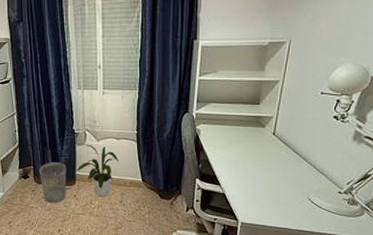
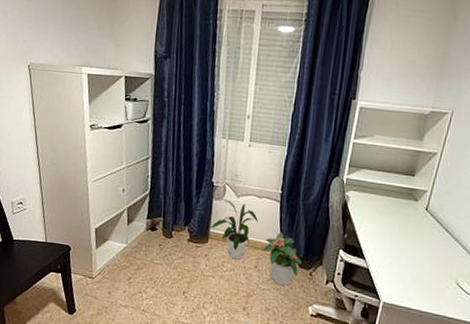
wastebasket: present [39,162,67,204] -> none [169,215,200,262]
potted plant: none [124,168,162,216] -> present [261,231,302,286]

